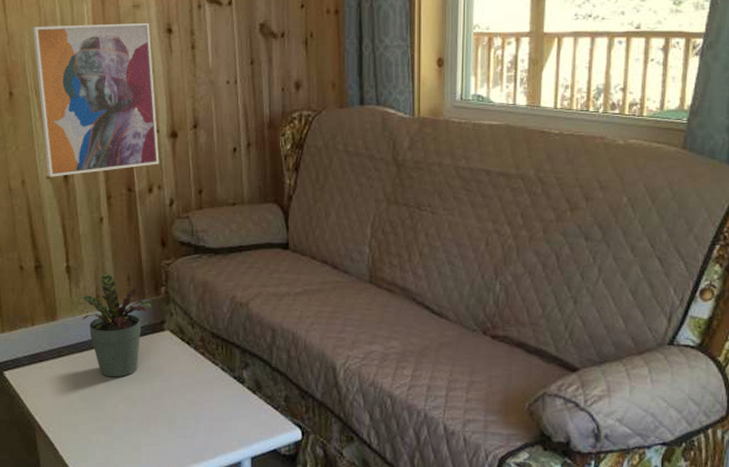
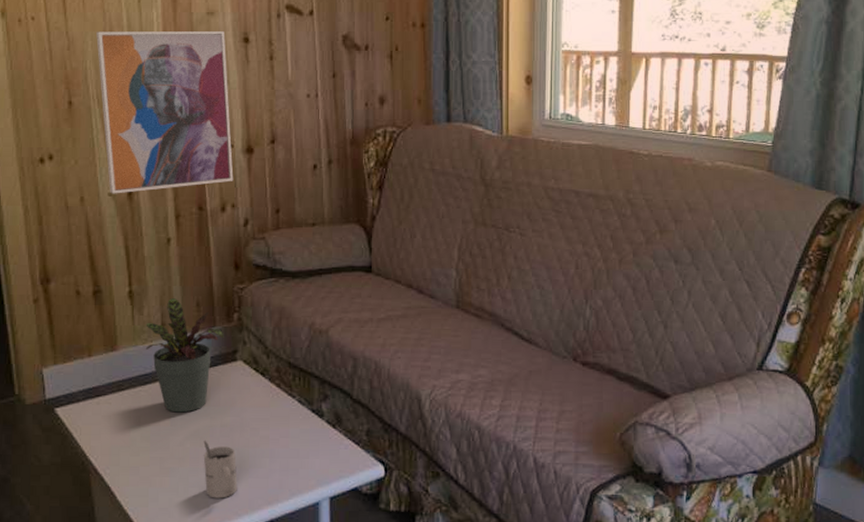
mug: none [135,402,167,456] -> present [203,440,238,499]

